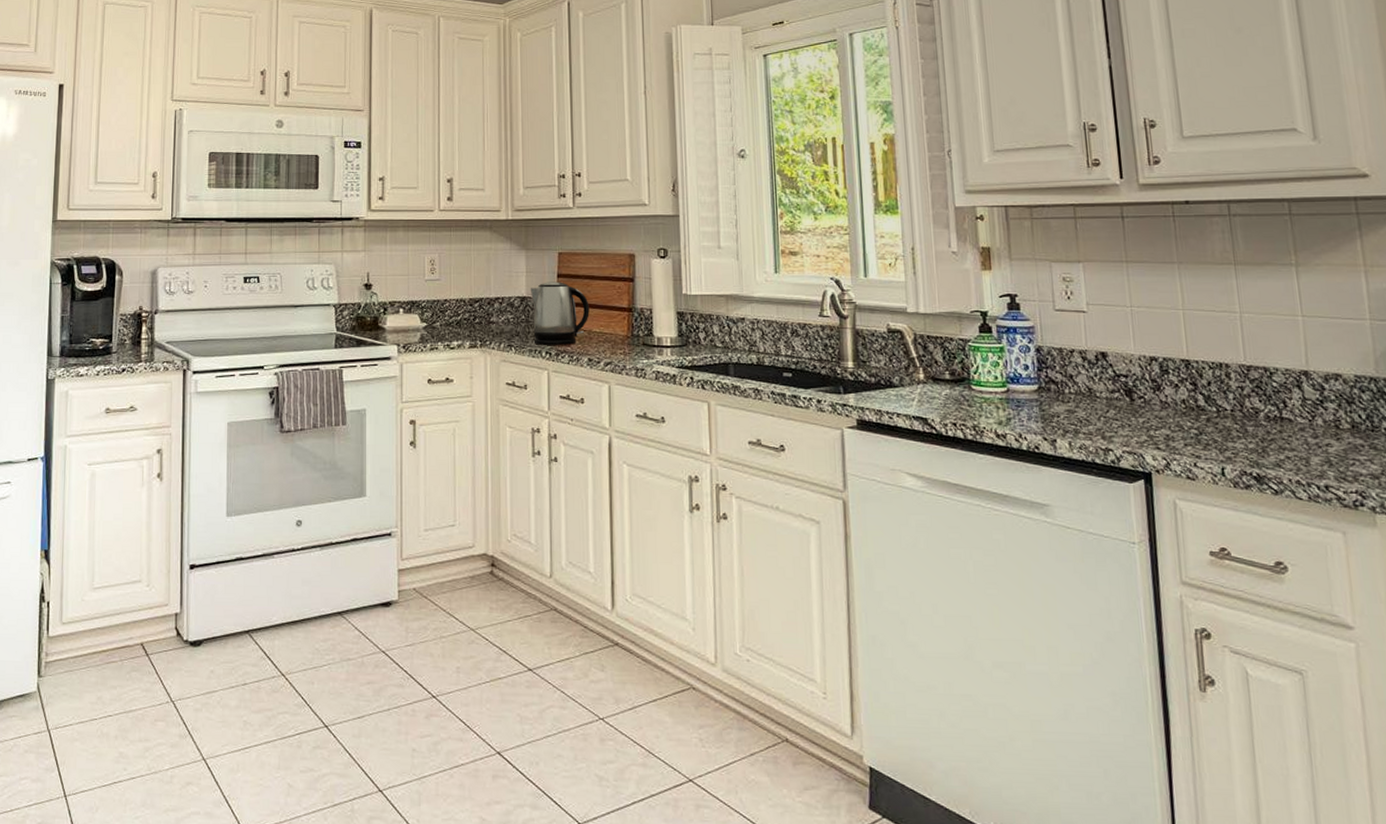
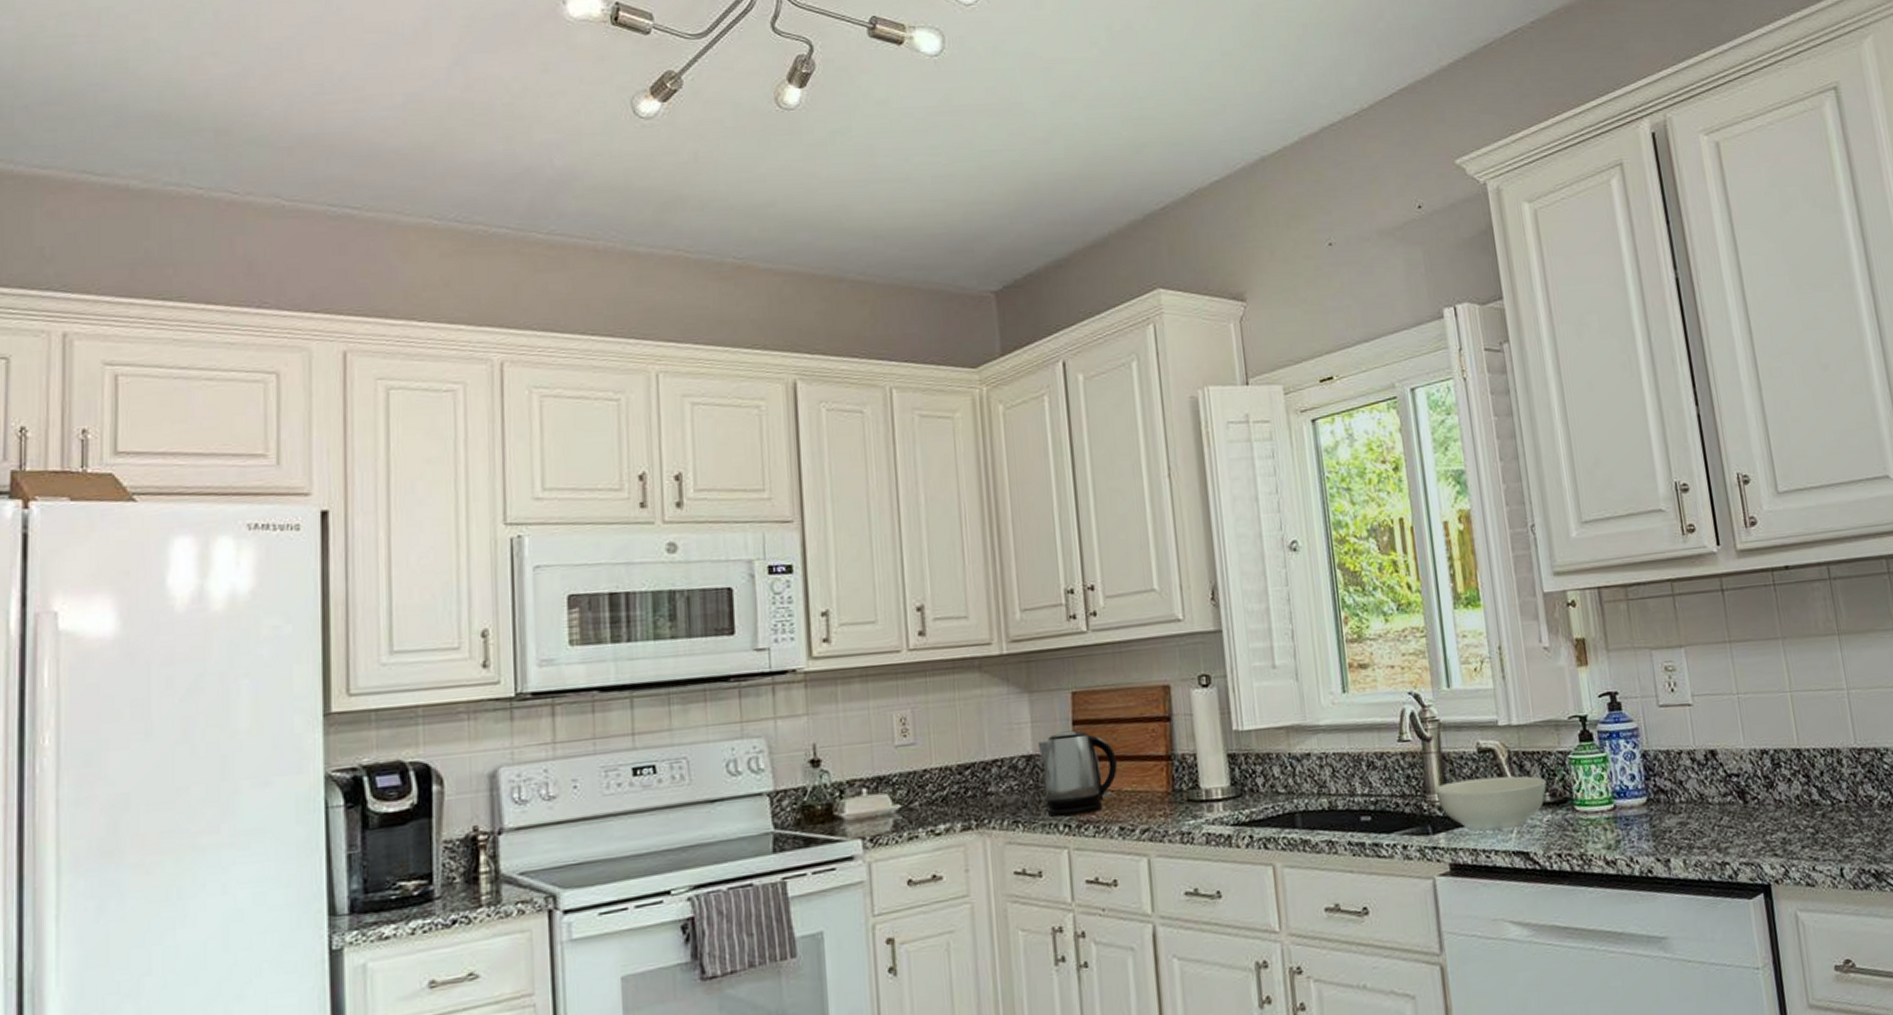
bowl: none [847,353,947,398] -> present [1434,775,1547,832]

